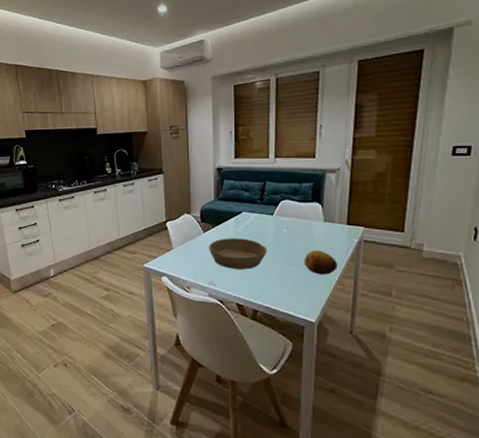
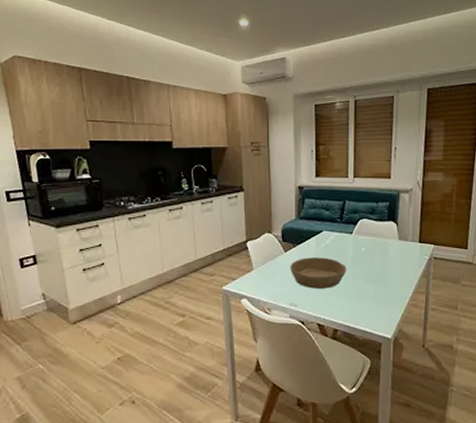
fruit: present [303,251,337,275] -> none [380,268,411,292]

